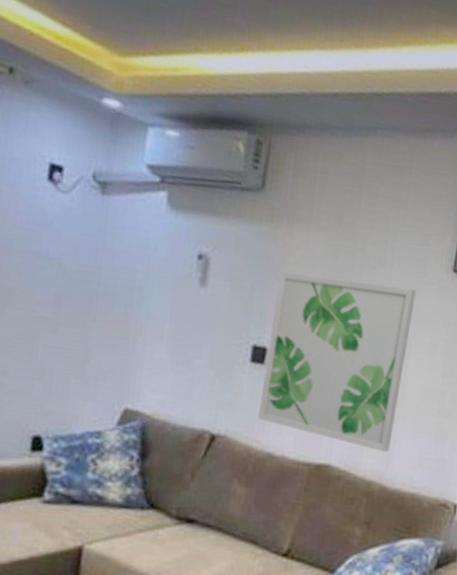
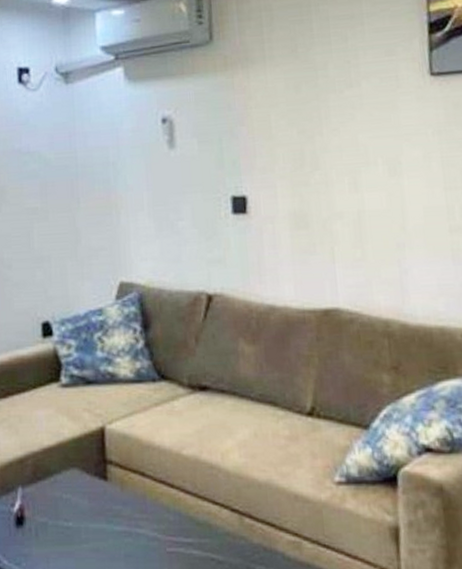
wall art: present [258,271,416,452] -> none [244,103,402,285]

